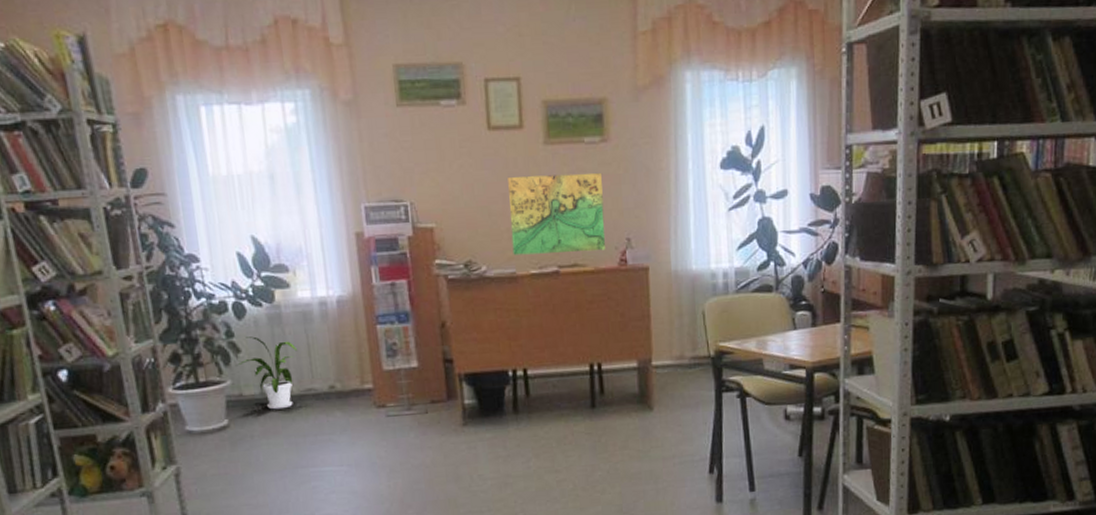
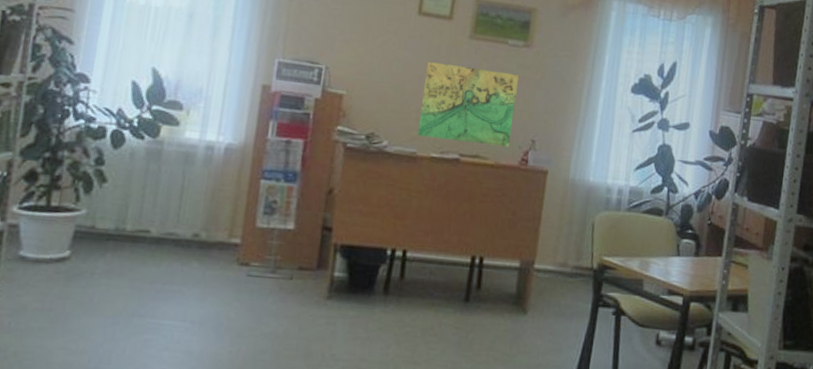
house plant: present [236,336,298,410] -> none [97,167,170,250]

